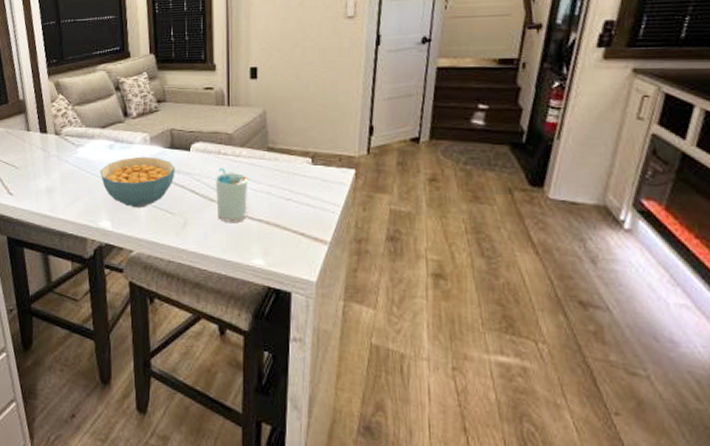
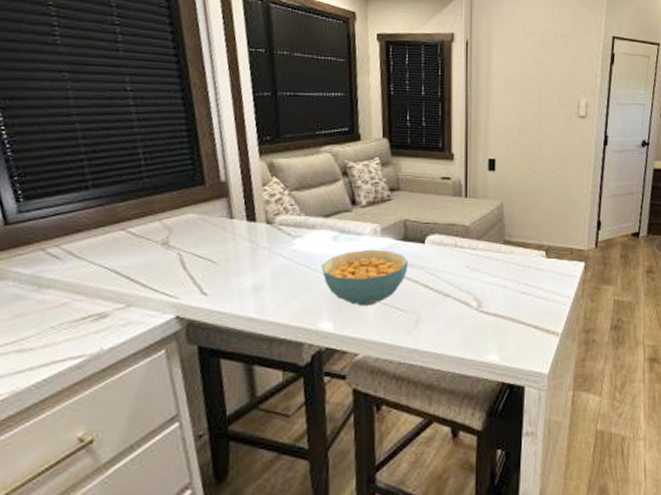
cup: present [215,168,248,223] -> none [450,261,485,319]

